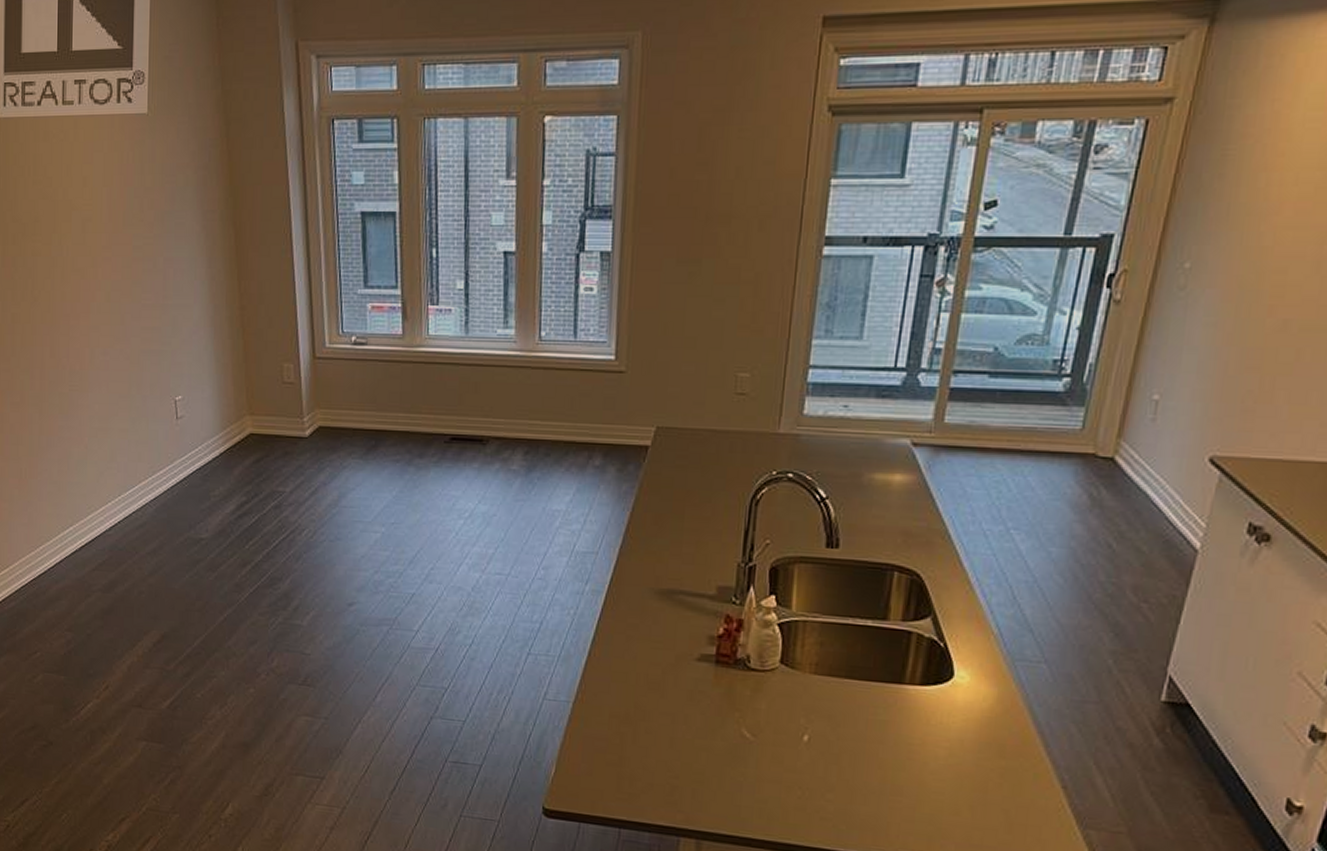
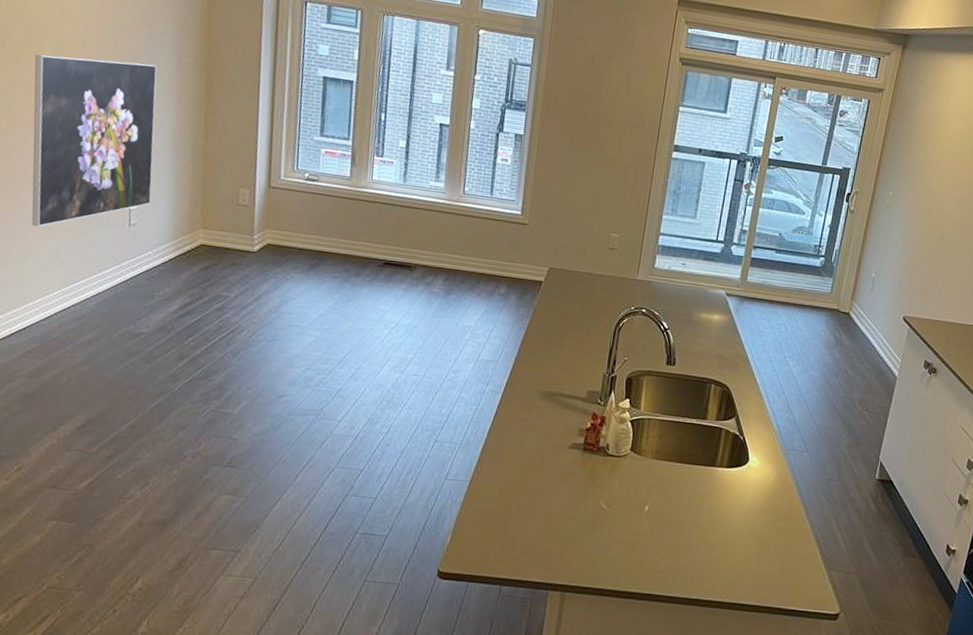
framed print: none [65,228,195,428] -> present [31,54,157,227]

